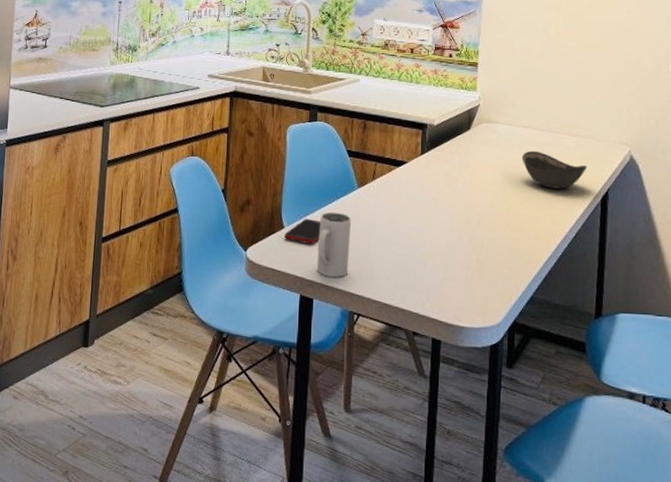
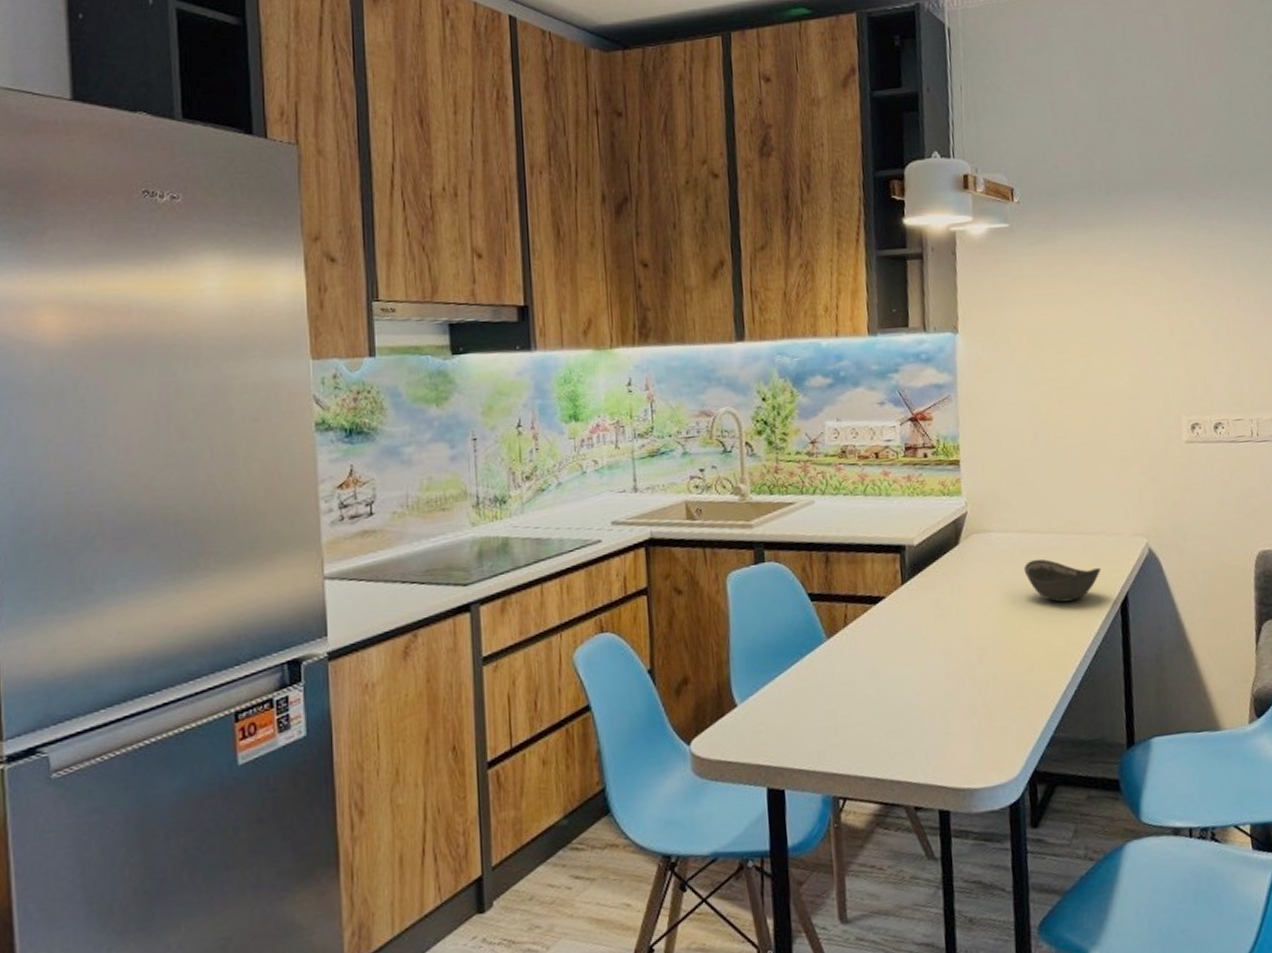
cell phone: present [284,219,321,245] -> none [738,688,785,722]
mug: present [316,212,352,277] -> none [782,674,826,759]

